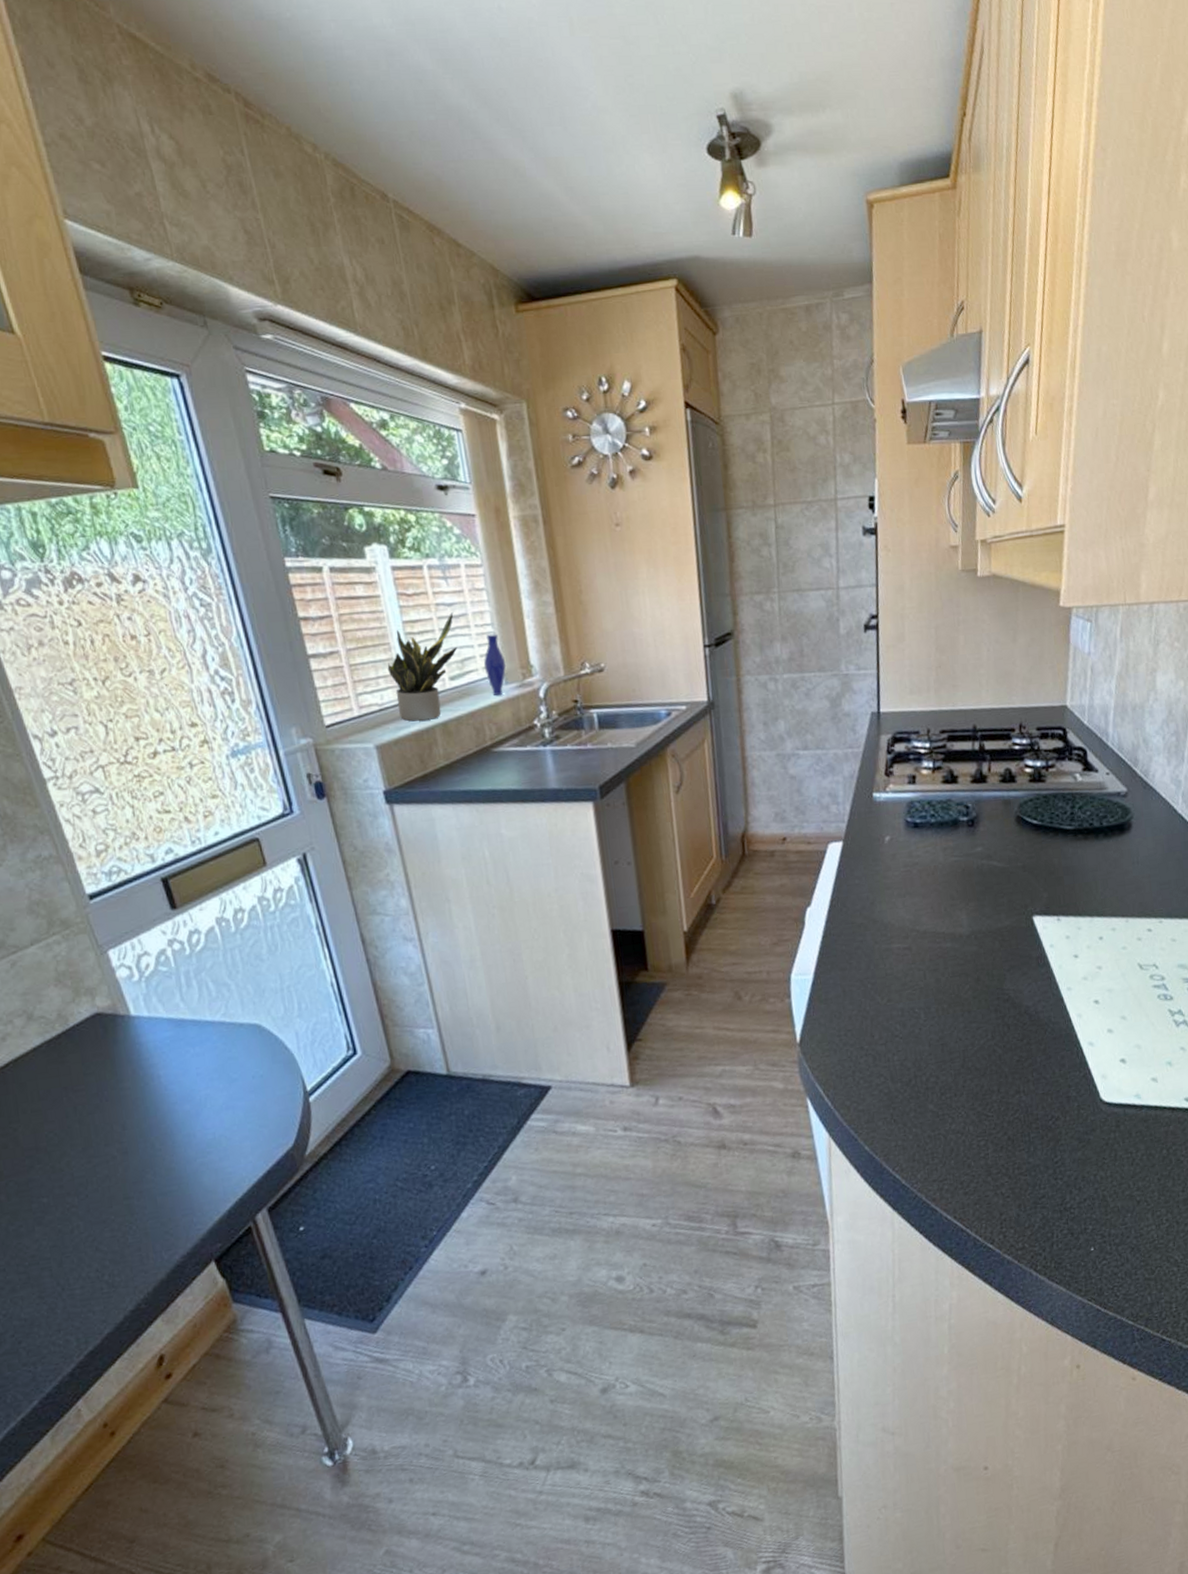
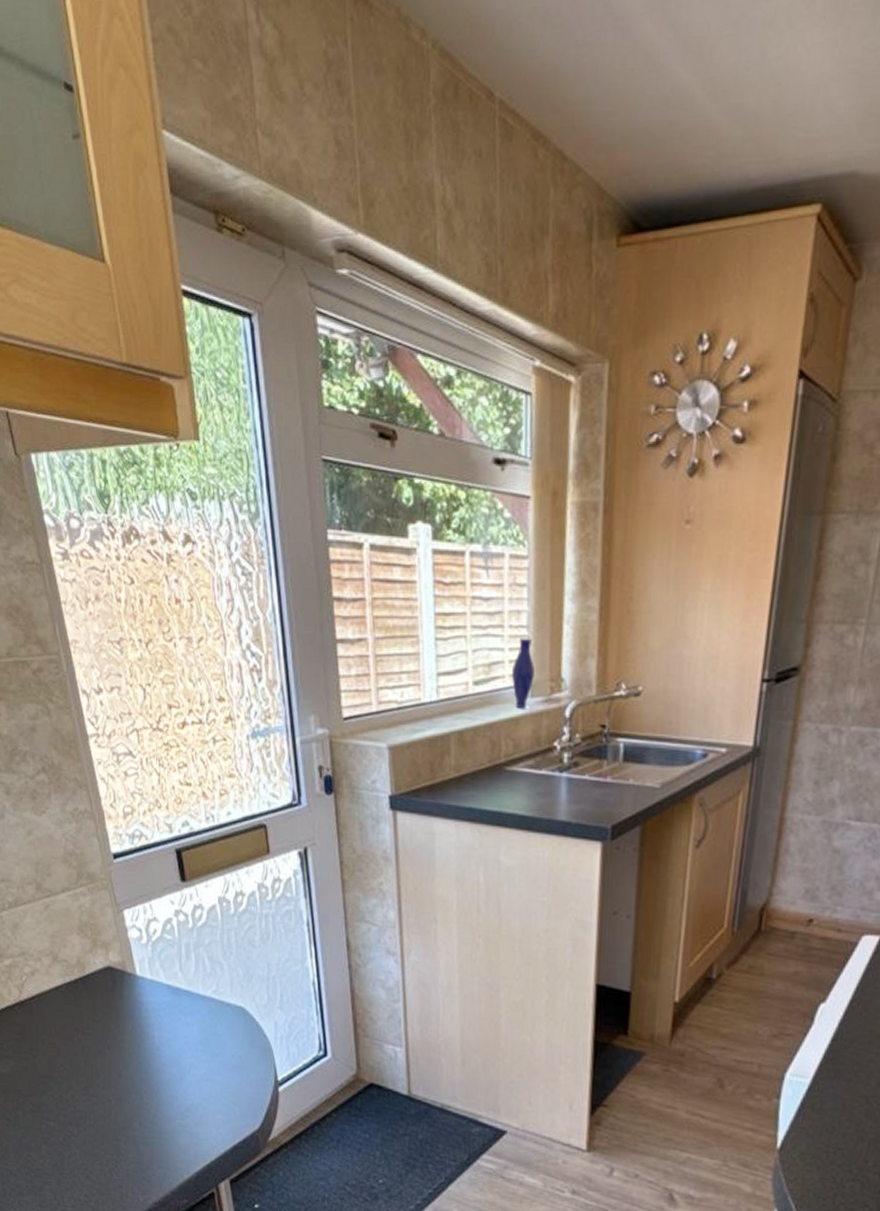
potted plant: present [387,612,458,722] -> none [412,608,489,726]

